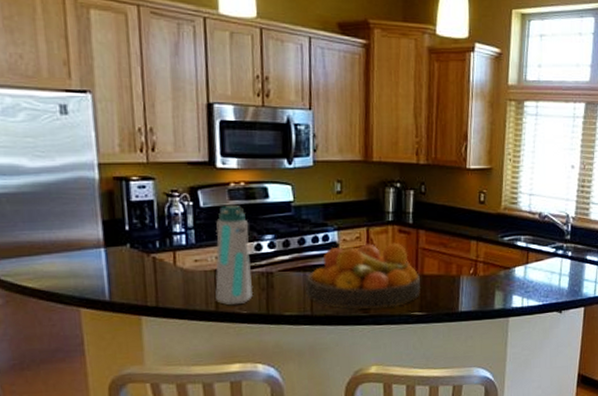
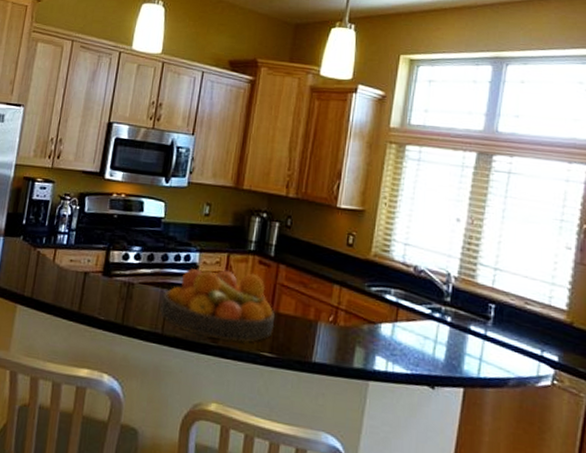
water bottle: present [215,204,254,306] -> none [80,213,122,310]

